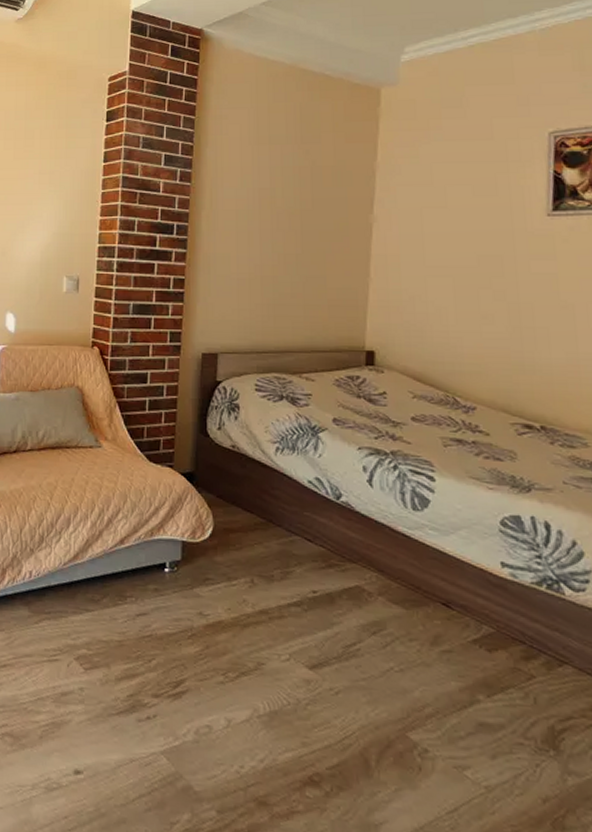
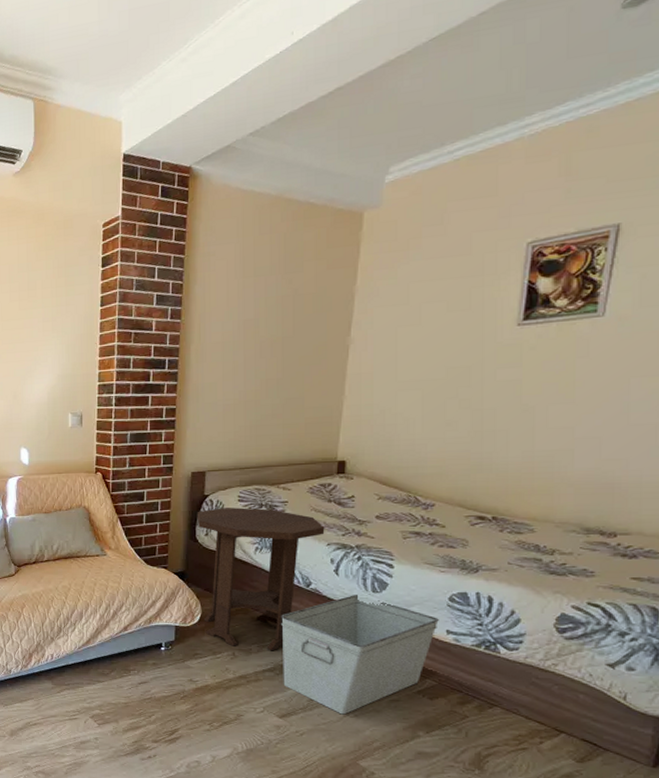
side table: none [208,397,355,580] -> present [197,507,325,651]
storage bin: none [308,512,491,668] -> present [281,595,439,715]

